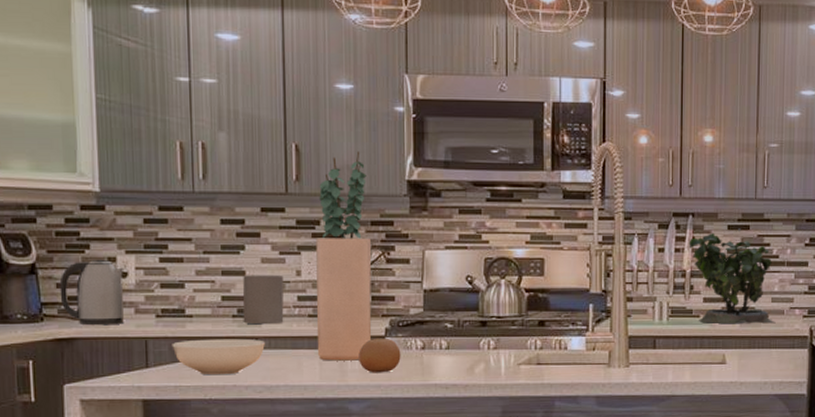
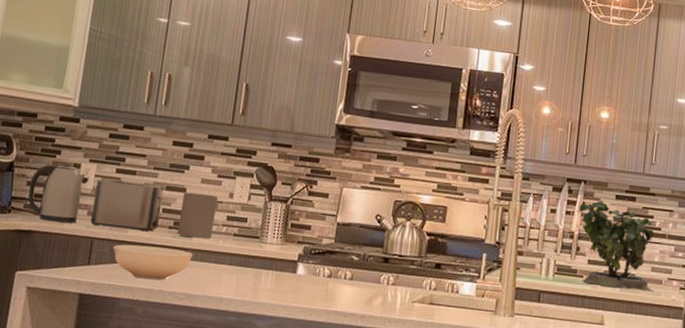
toaster: none [138,271,223,324] -> present [90,179,166,232]
vase: present [316,151,372,361] -> none [236,94,302,281]
fruit: present [358,338,401,373] -> none [271,262,310,295]

